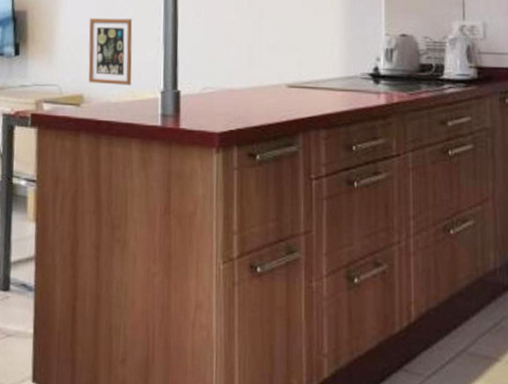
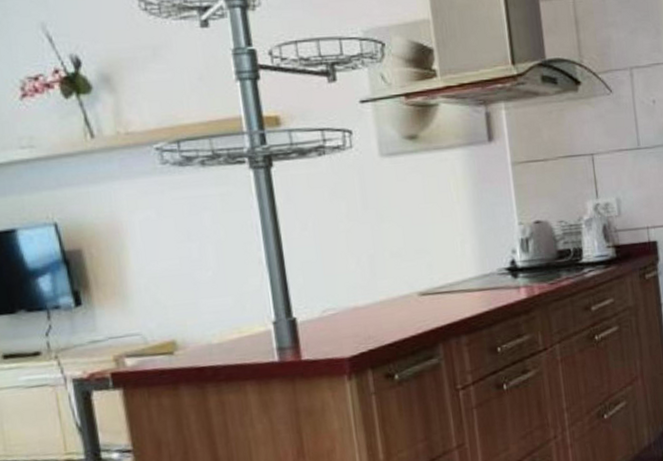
picture frame: present [88,18,133,86] -> none [168,242,235,326]

